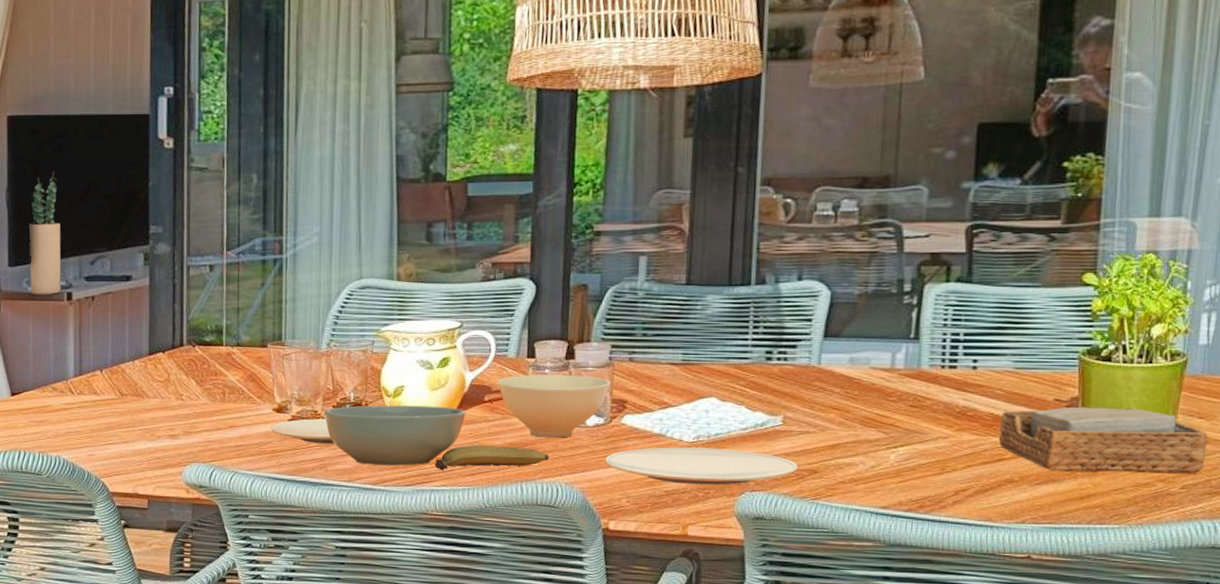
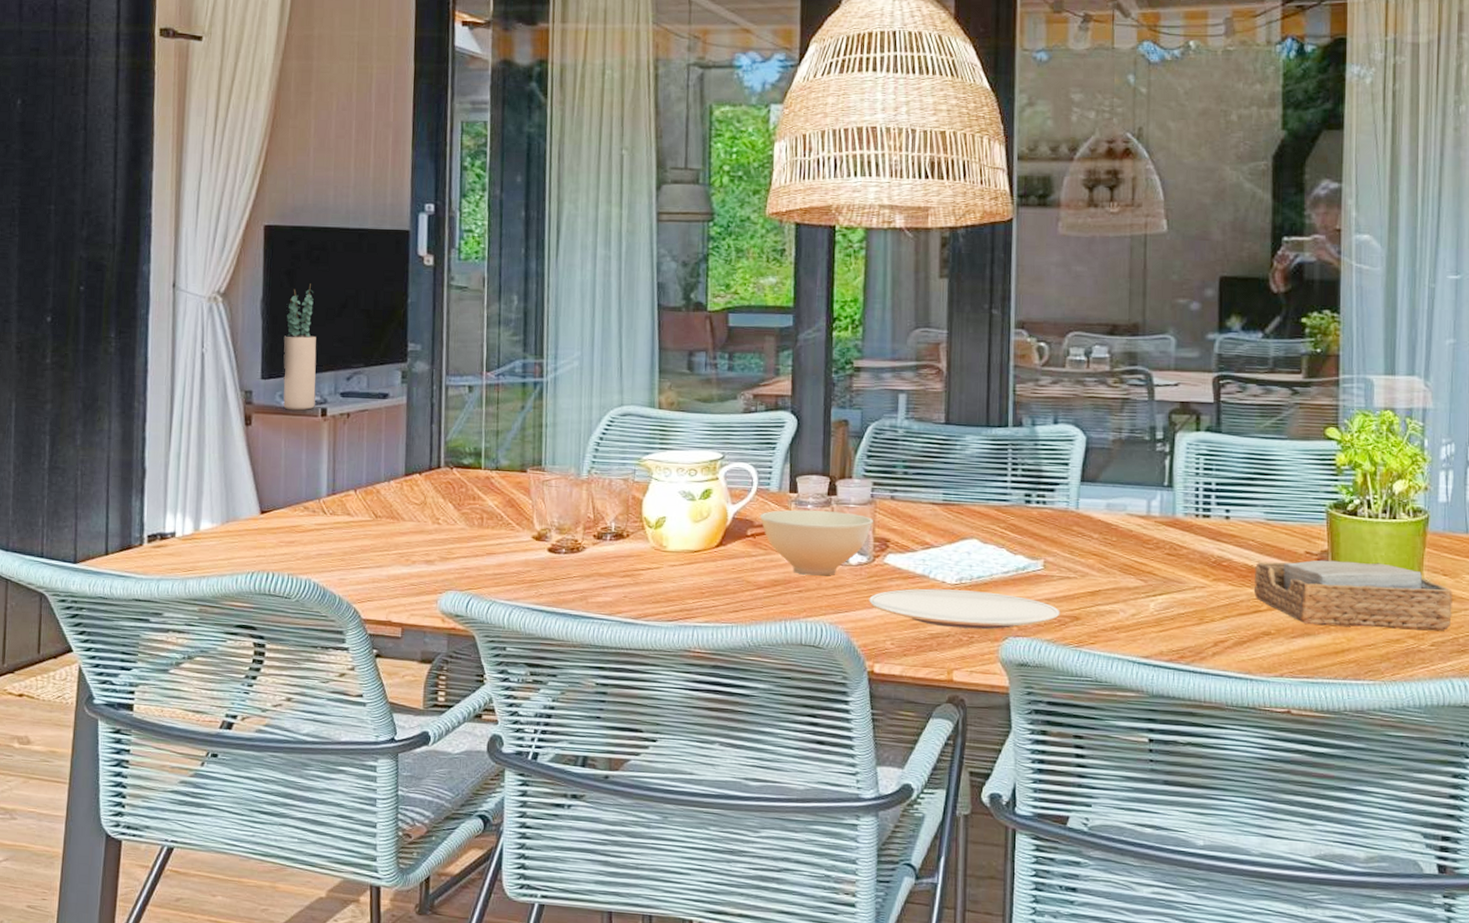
plate: present [271,418,334,444] -> none [530,548,595,575]
bowl: present [323,405,466,466] -> none [584,536,729,601]
fruit: present [435,445,550,471] -> none [697,580,813,606]

